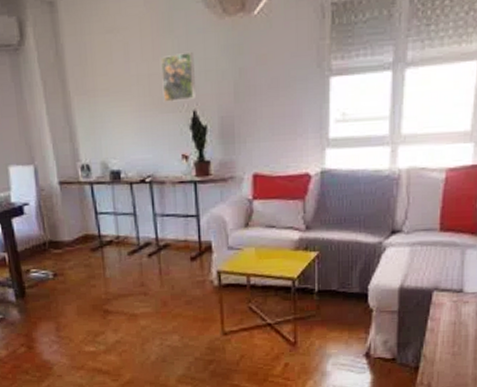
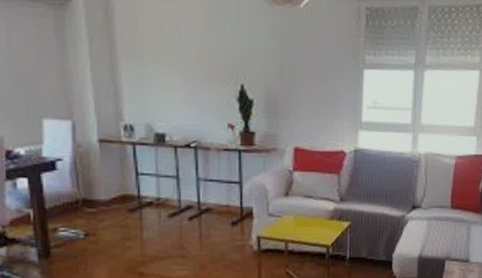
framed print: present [161,51,196,102] -> none [212,30,245,75]

